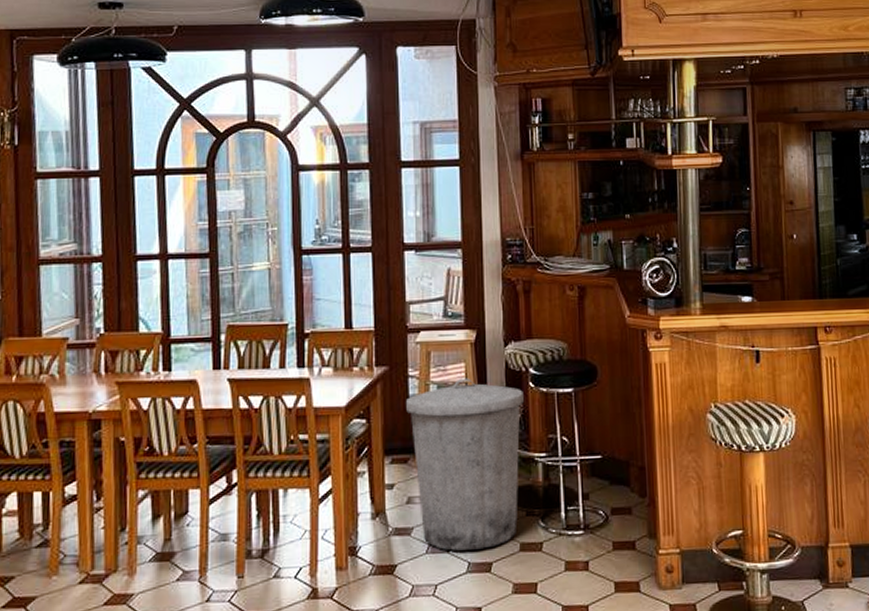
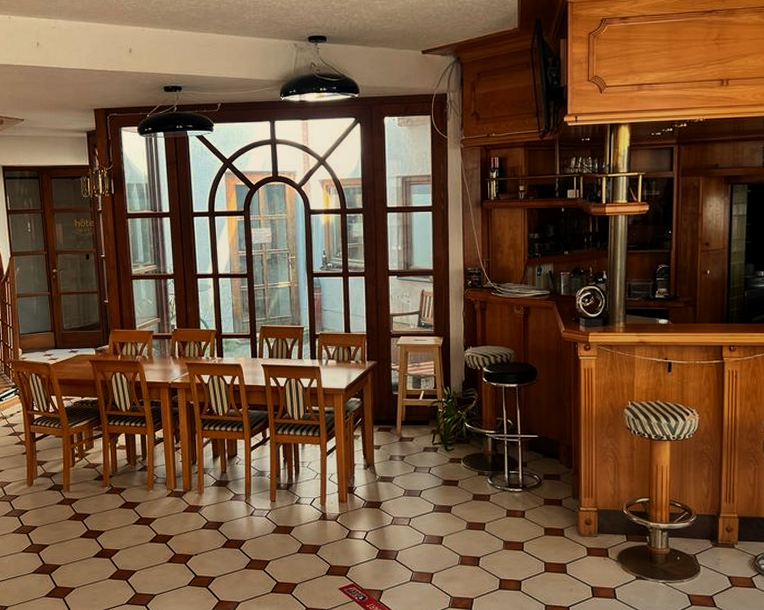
trash can: present [406,377,524,551] -> none [390,372,478,496]

